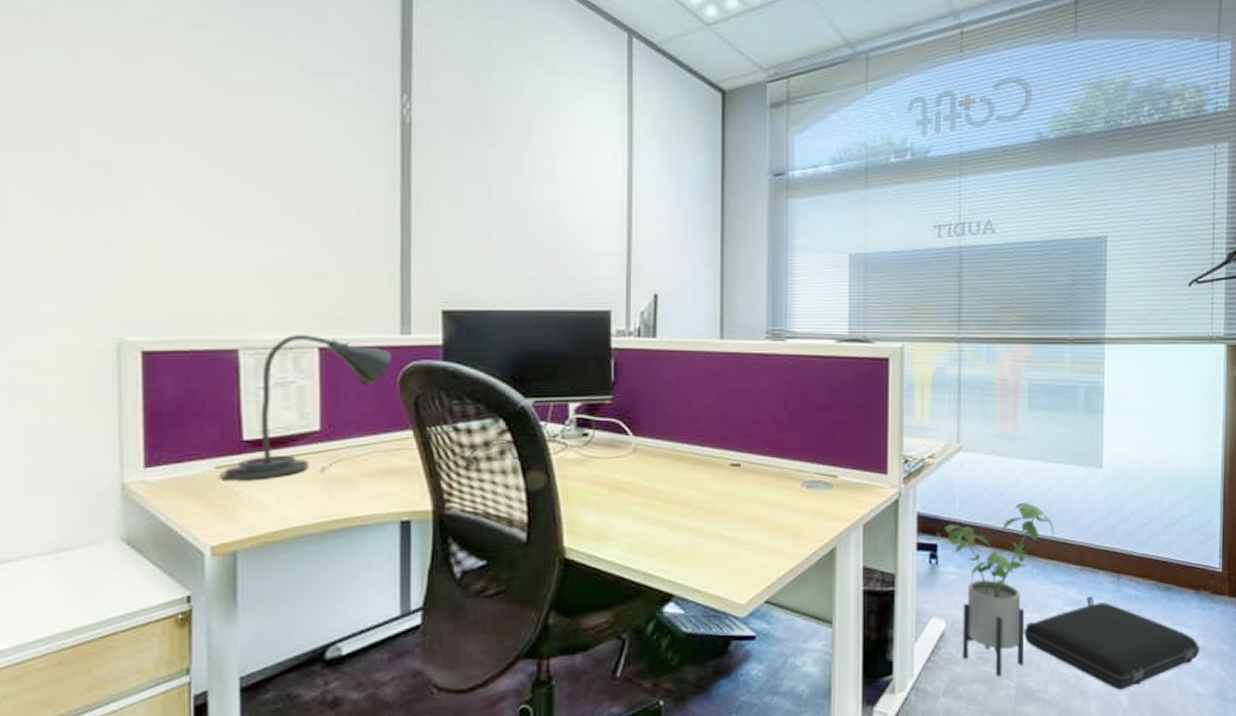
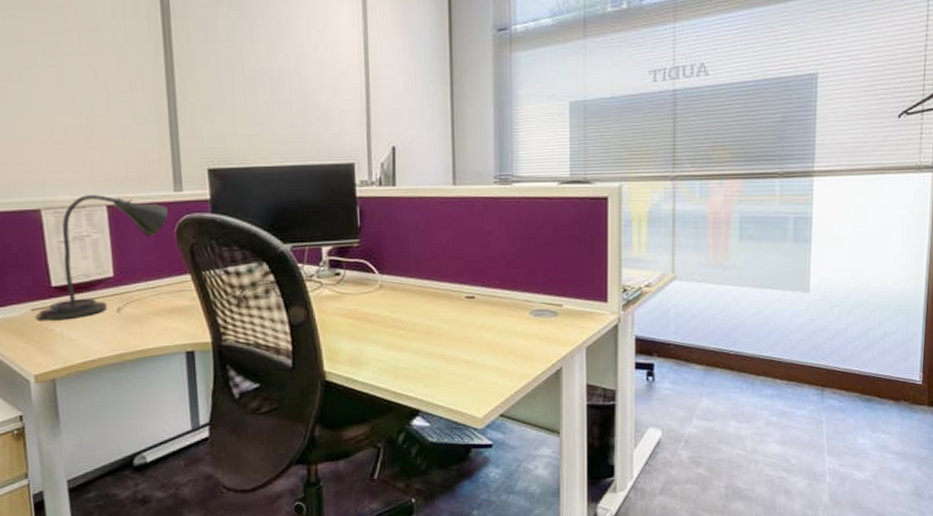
house plant: present [945,502,1054,677] -> none [661,324,762,478]
briefcase: present [1023,596,1199,690] -> none [733,407,898,489]

